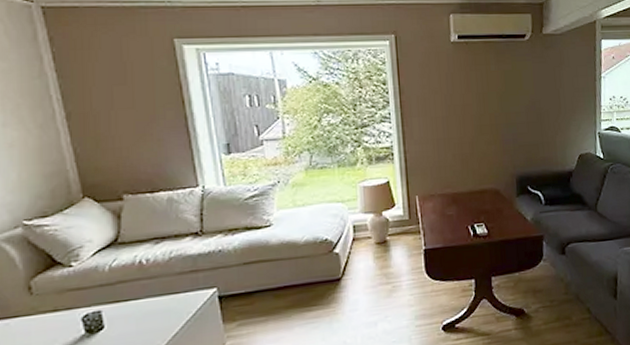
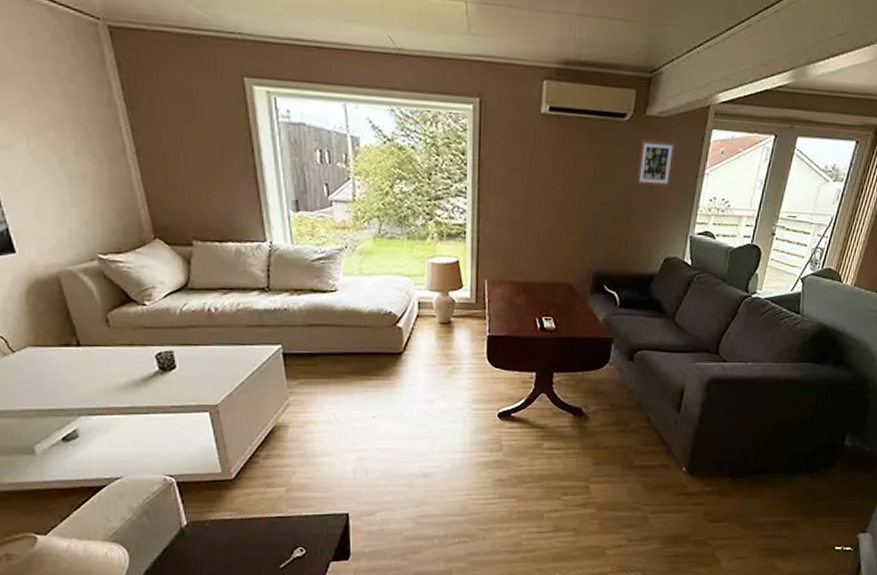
picture frame: none [541,53,574,93] -> present [636,139,676,187]

